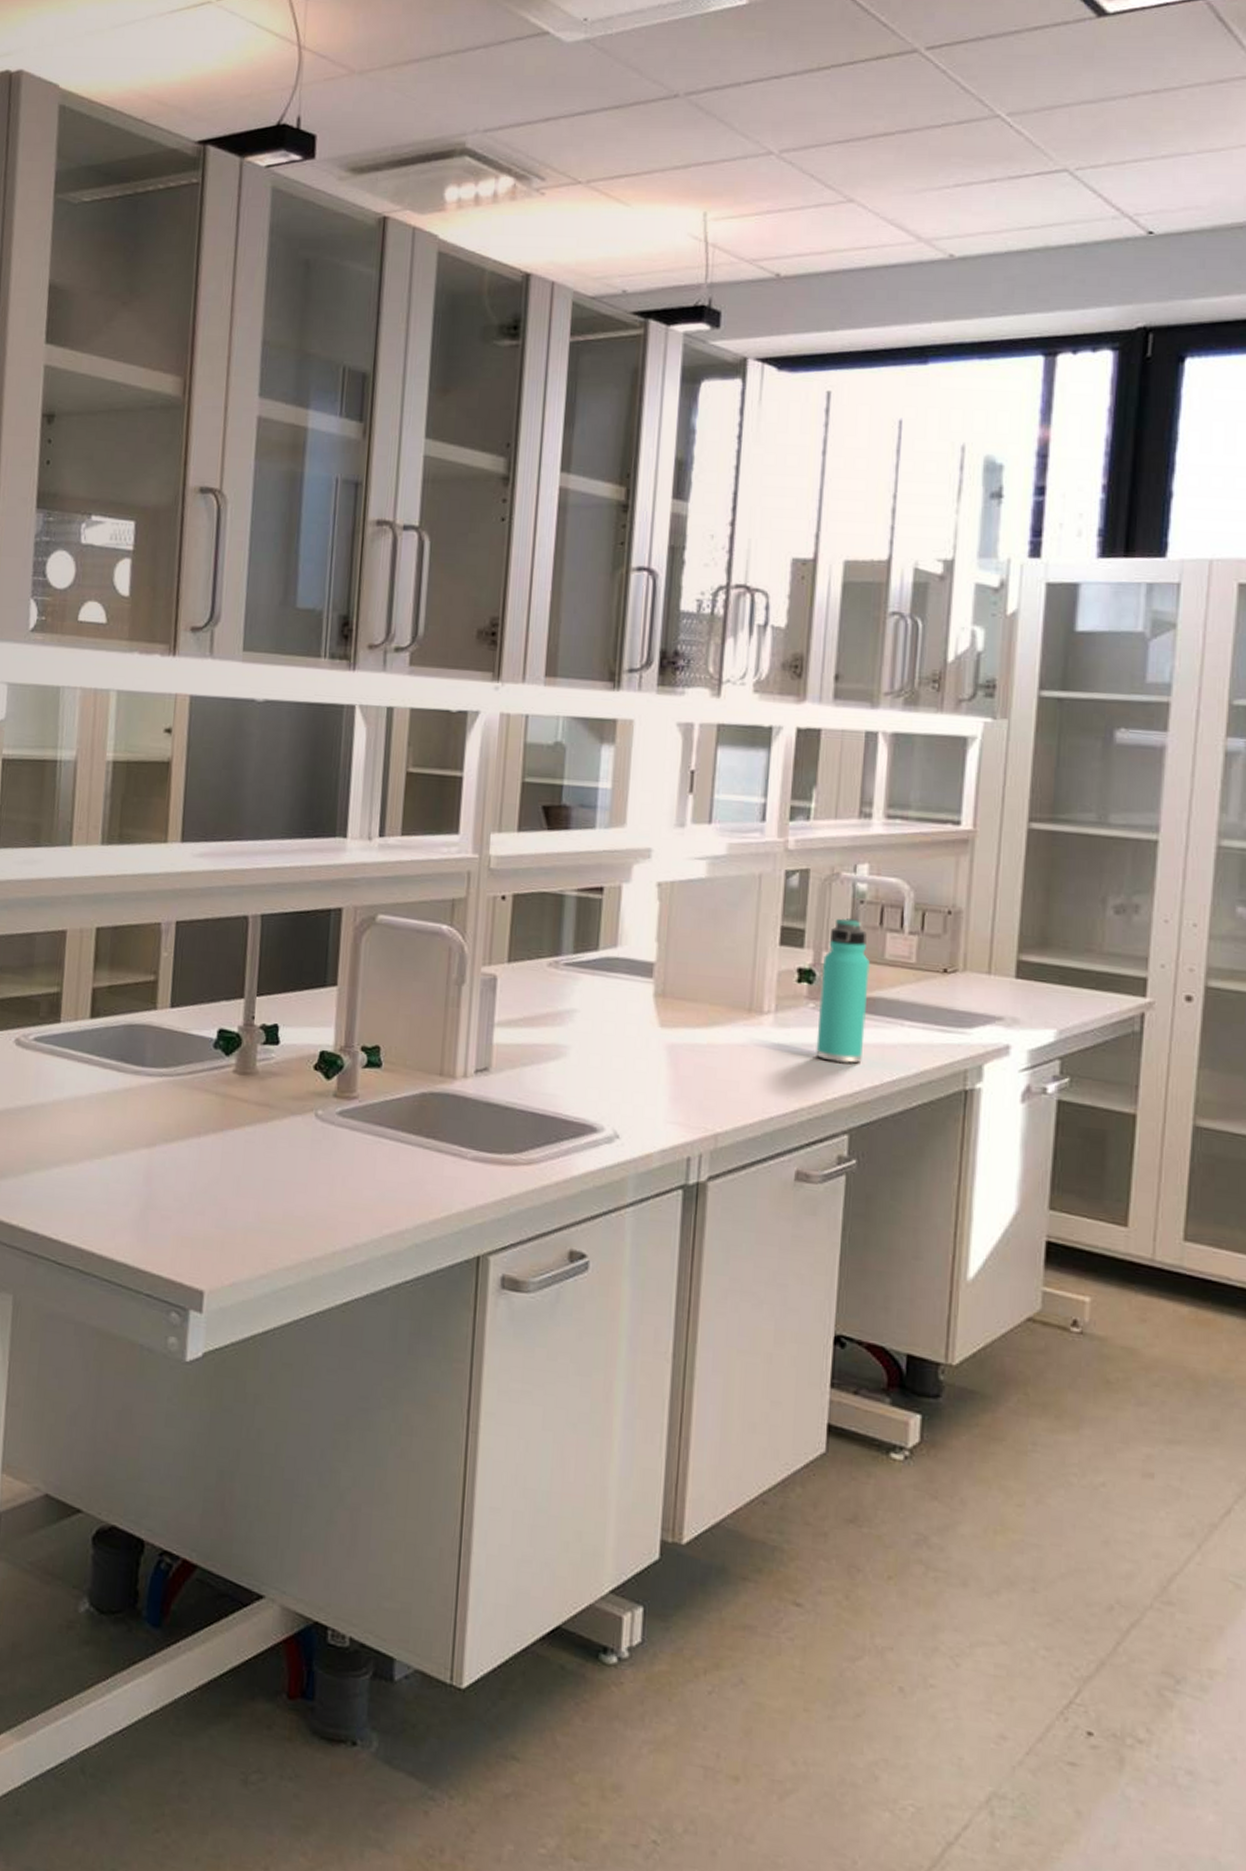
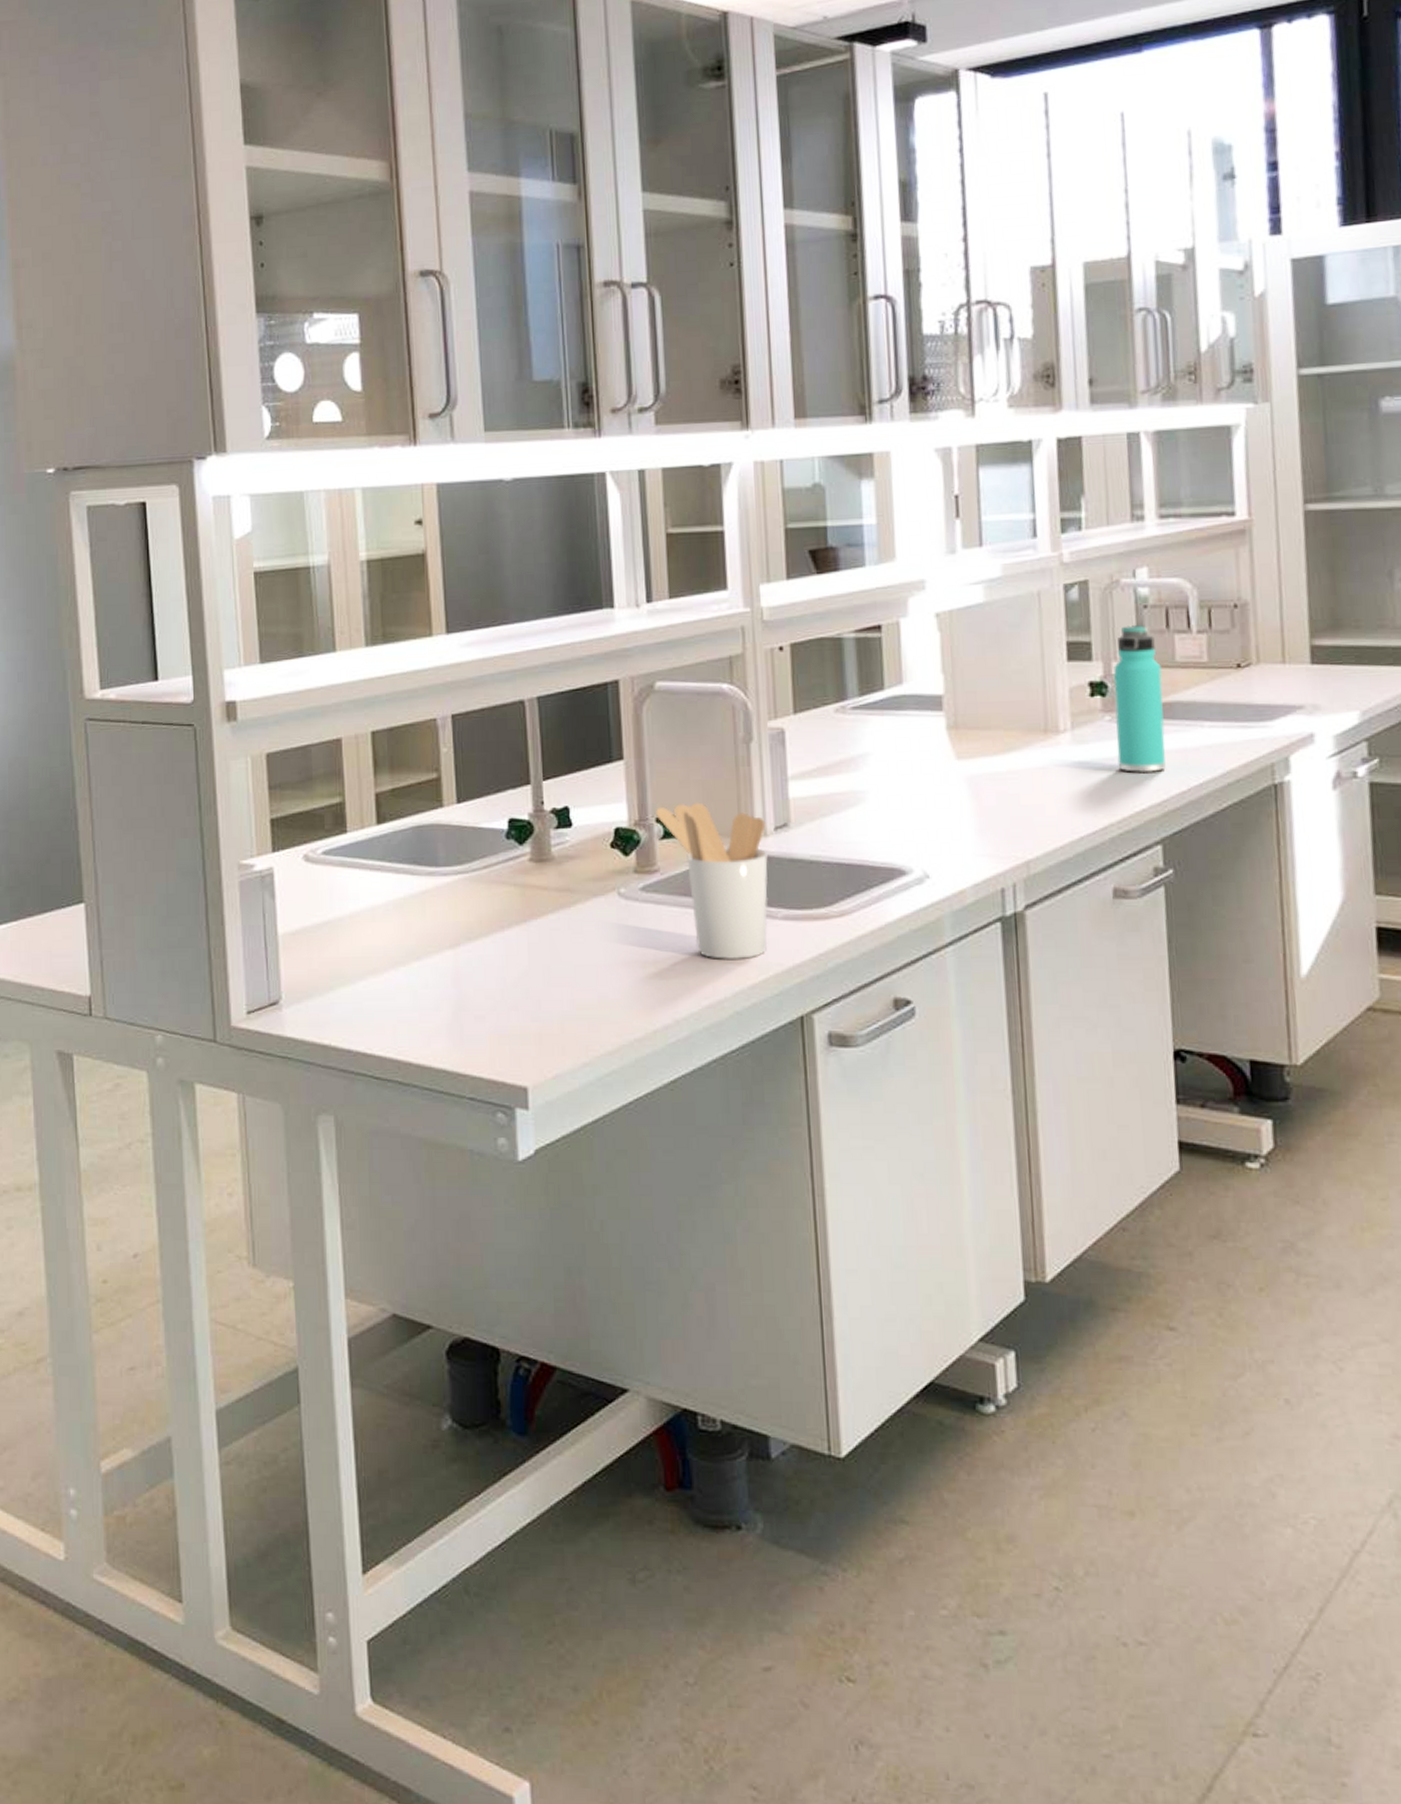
utensil holder: none [362,1035,467,1194] -> present [656,802,768,959]

